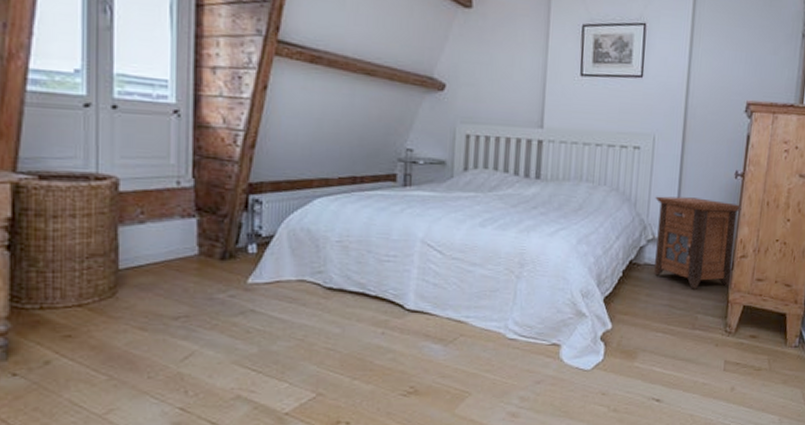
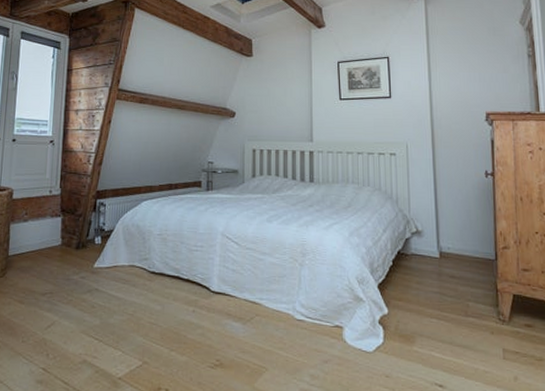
nightstand: present [654,196,742,289] -> none [414,194,497,278]

